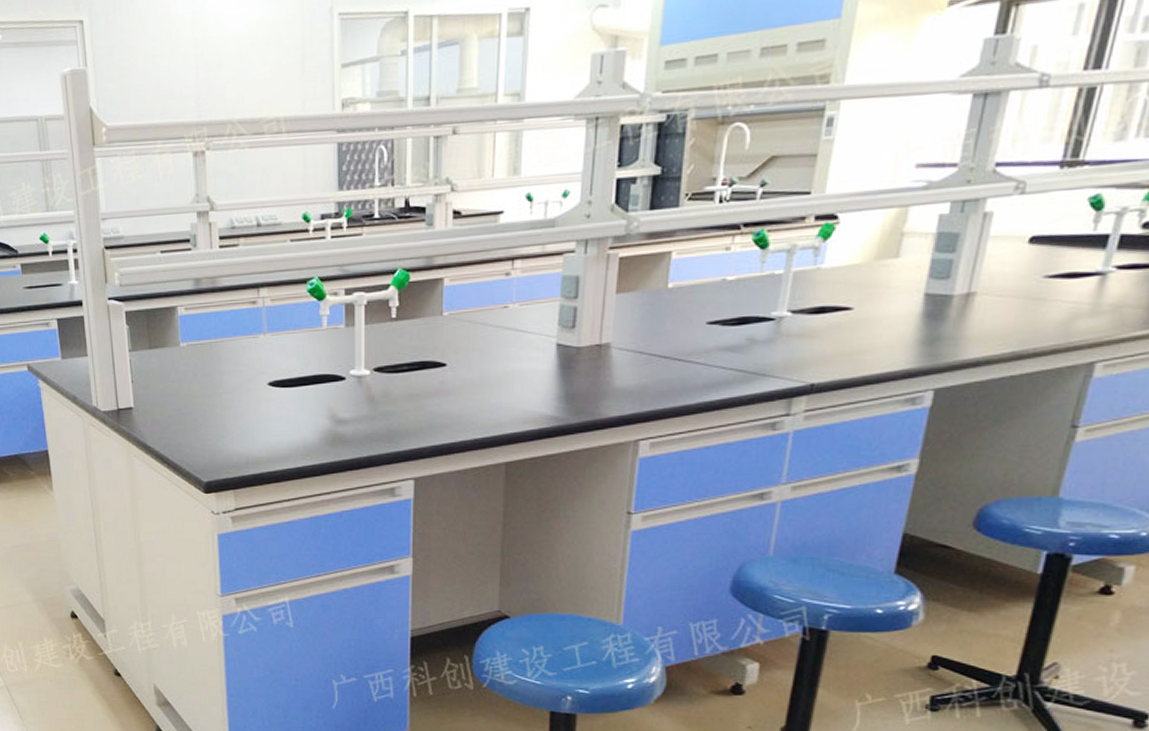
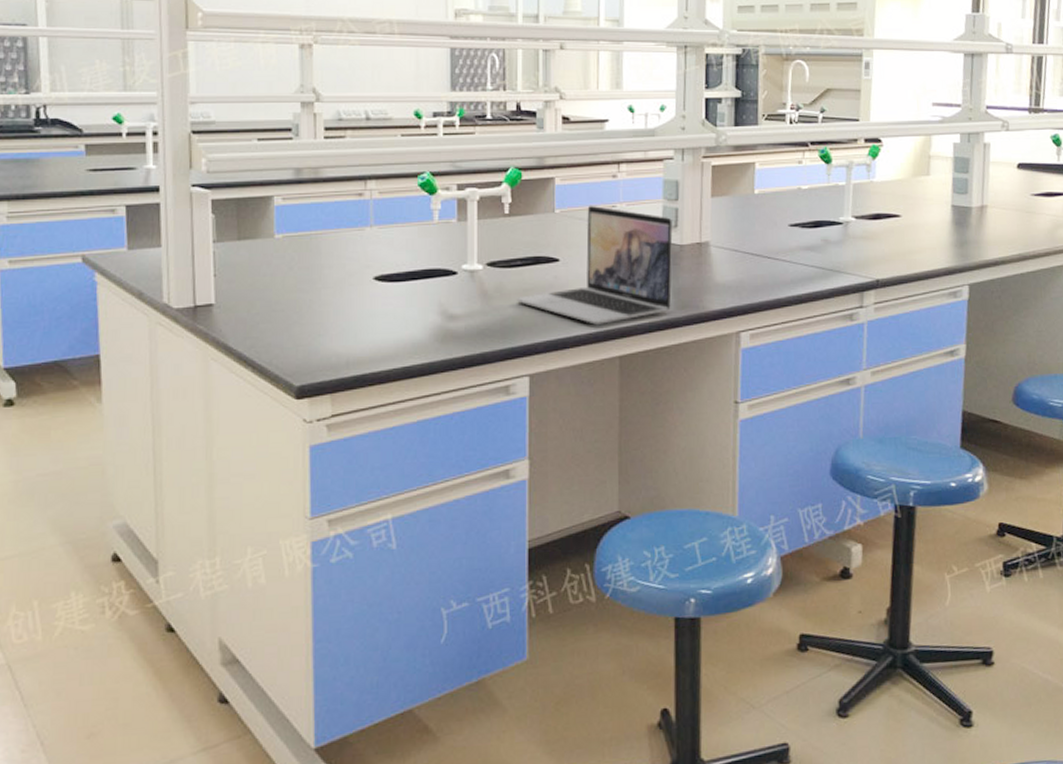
laptop: none [403,306,570,430] -> present [517,205,673,325]

